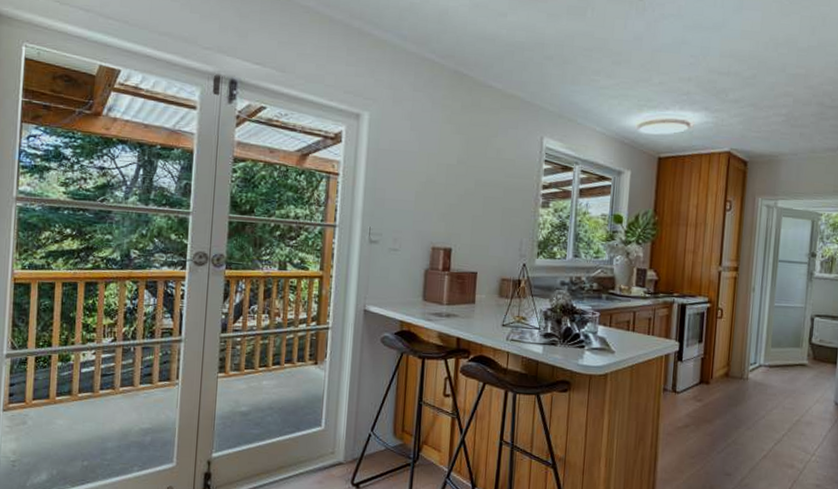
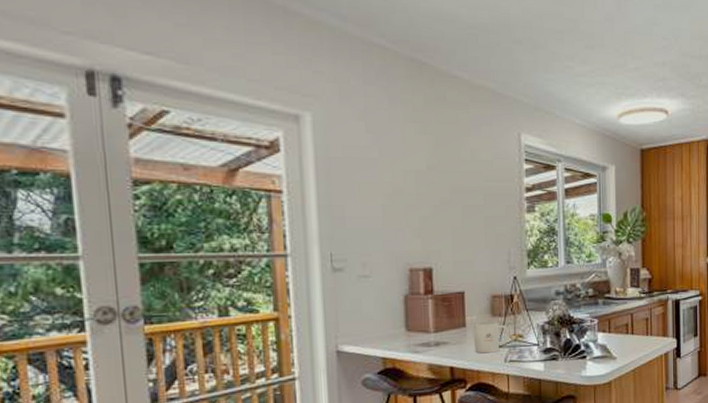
mug: none [480,300,514,330] -> present [473,321,509,354]

